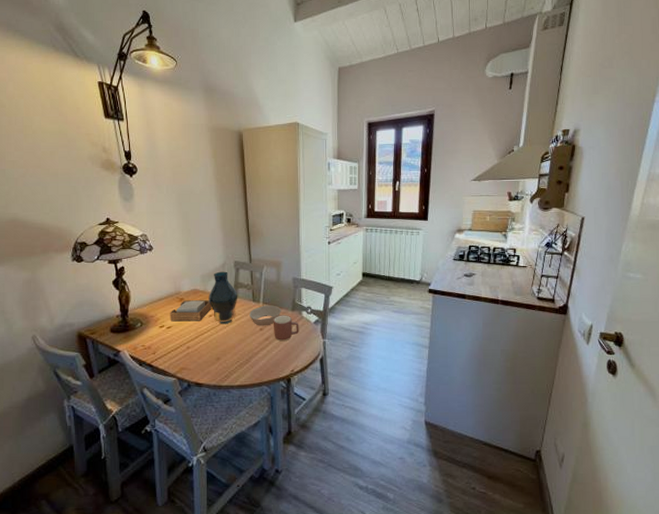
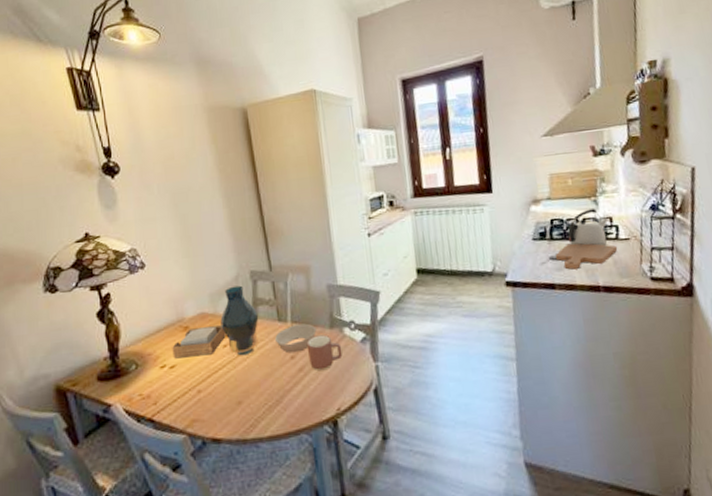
cutting board: none [468,265,517,285] -> present [555,243,618,270]
kettle: none [480,241,513,270] -> present [567,209,609,246]

